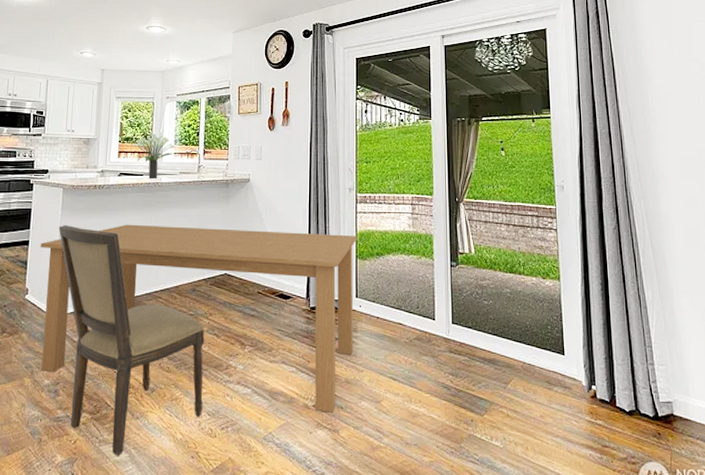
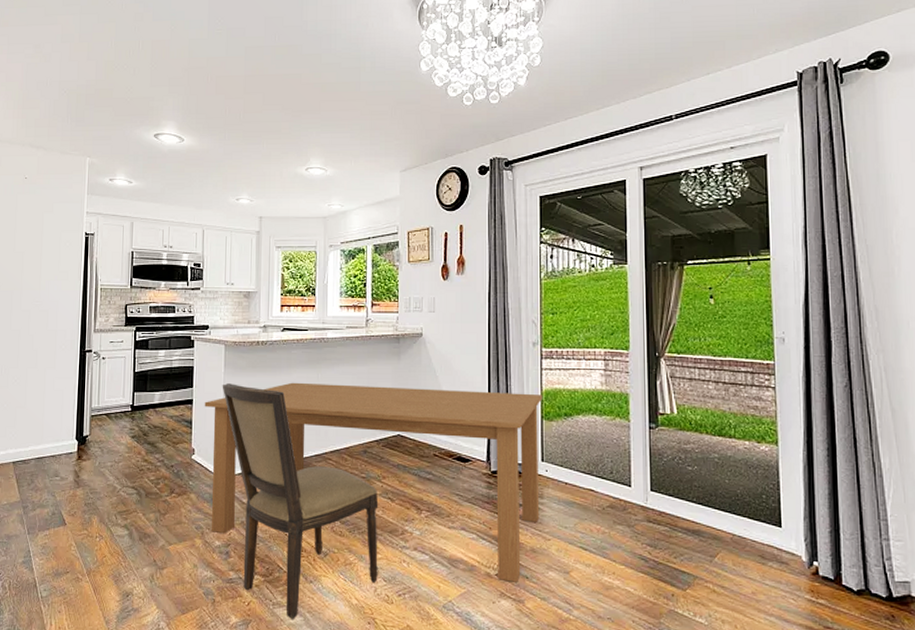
flower arrangement: present [131,133,175,180] -> none [294,285,340,335]

